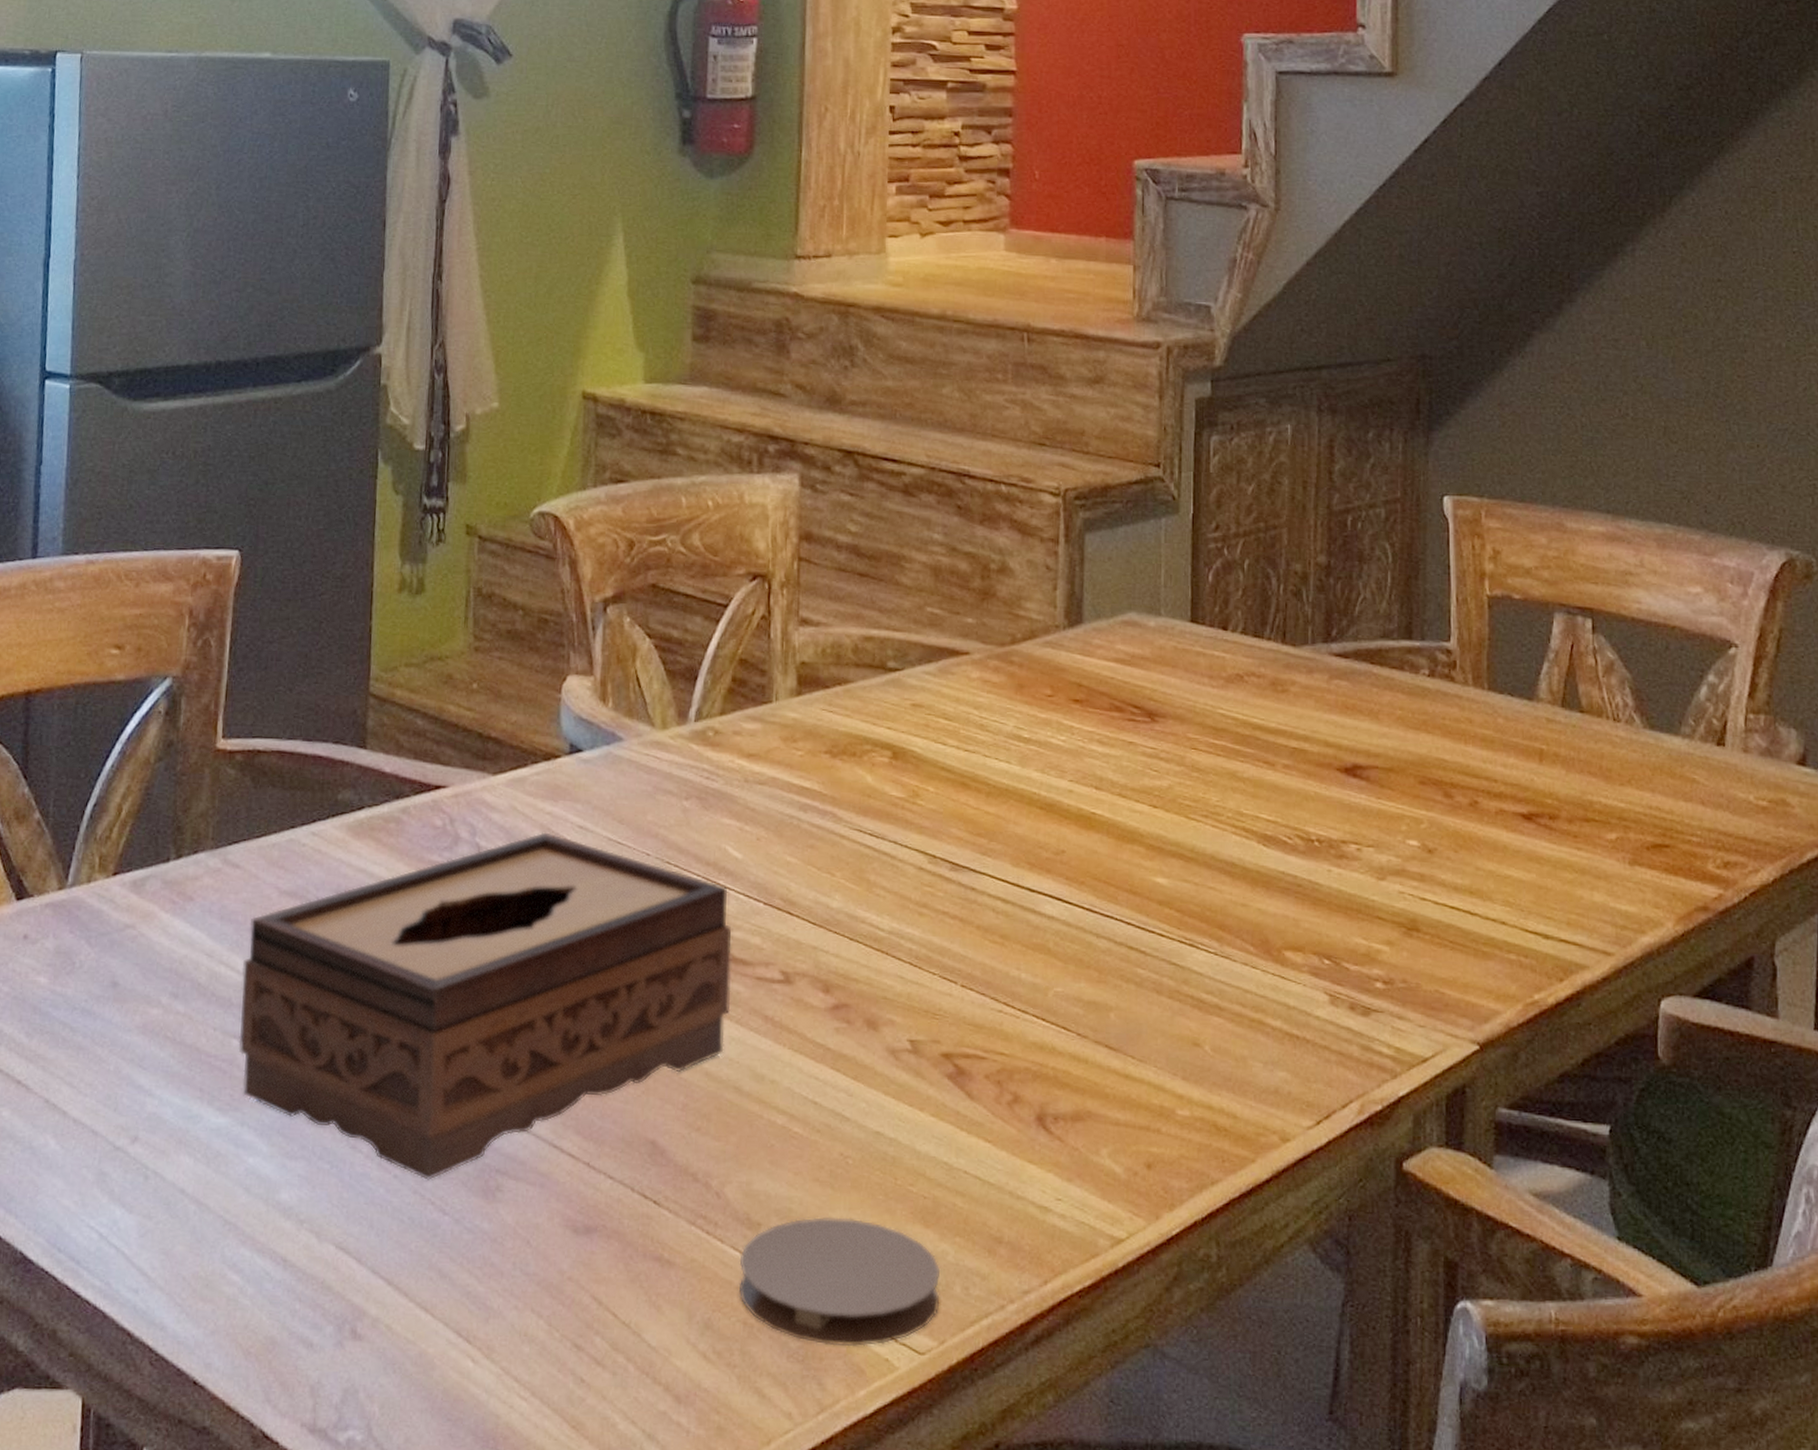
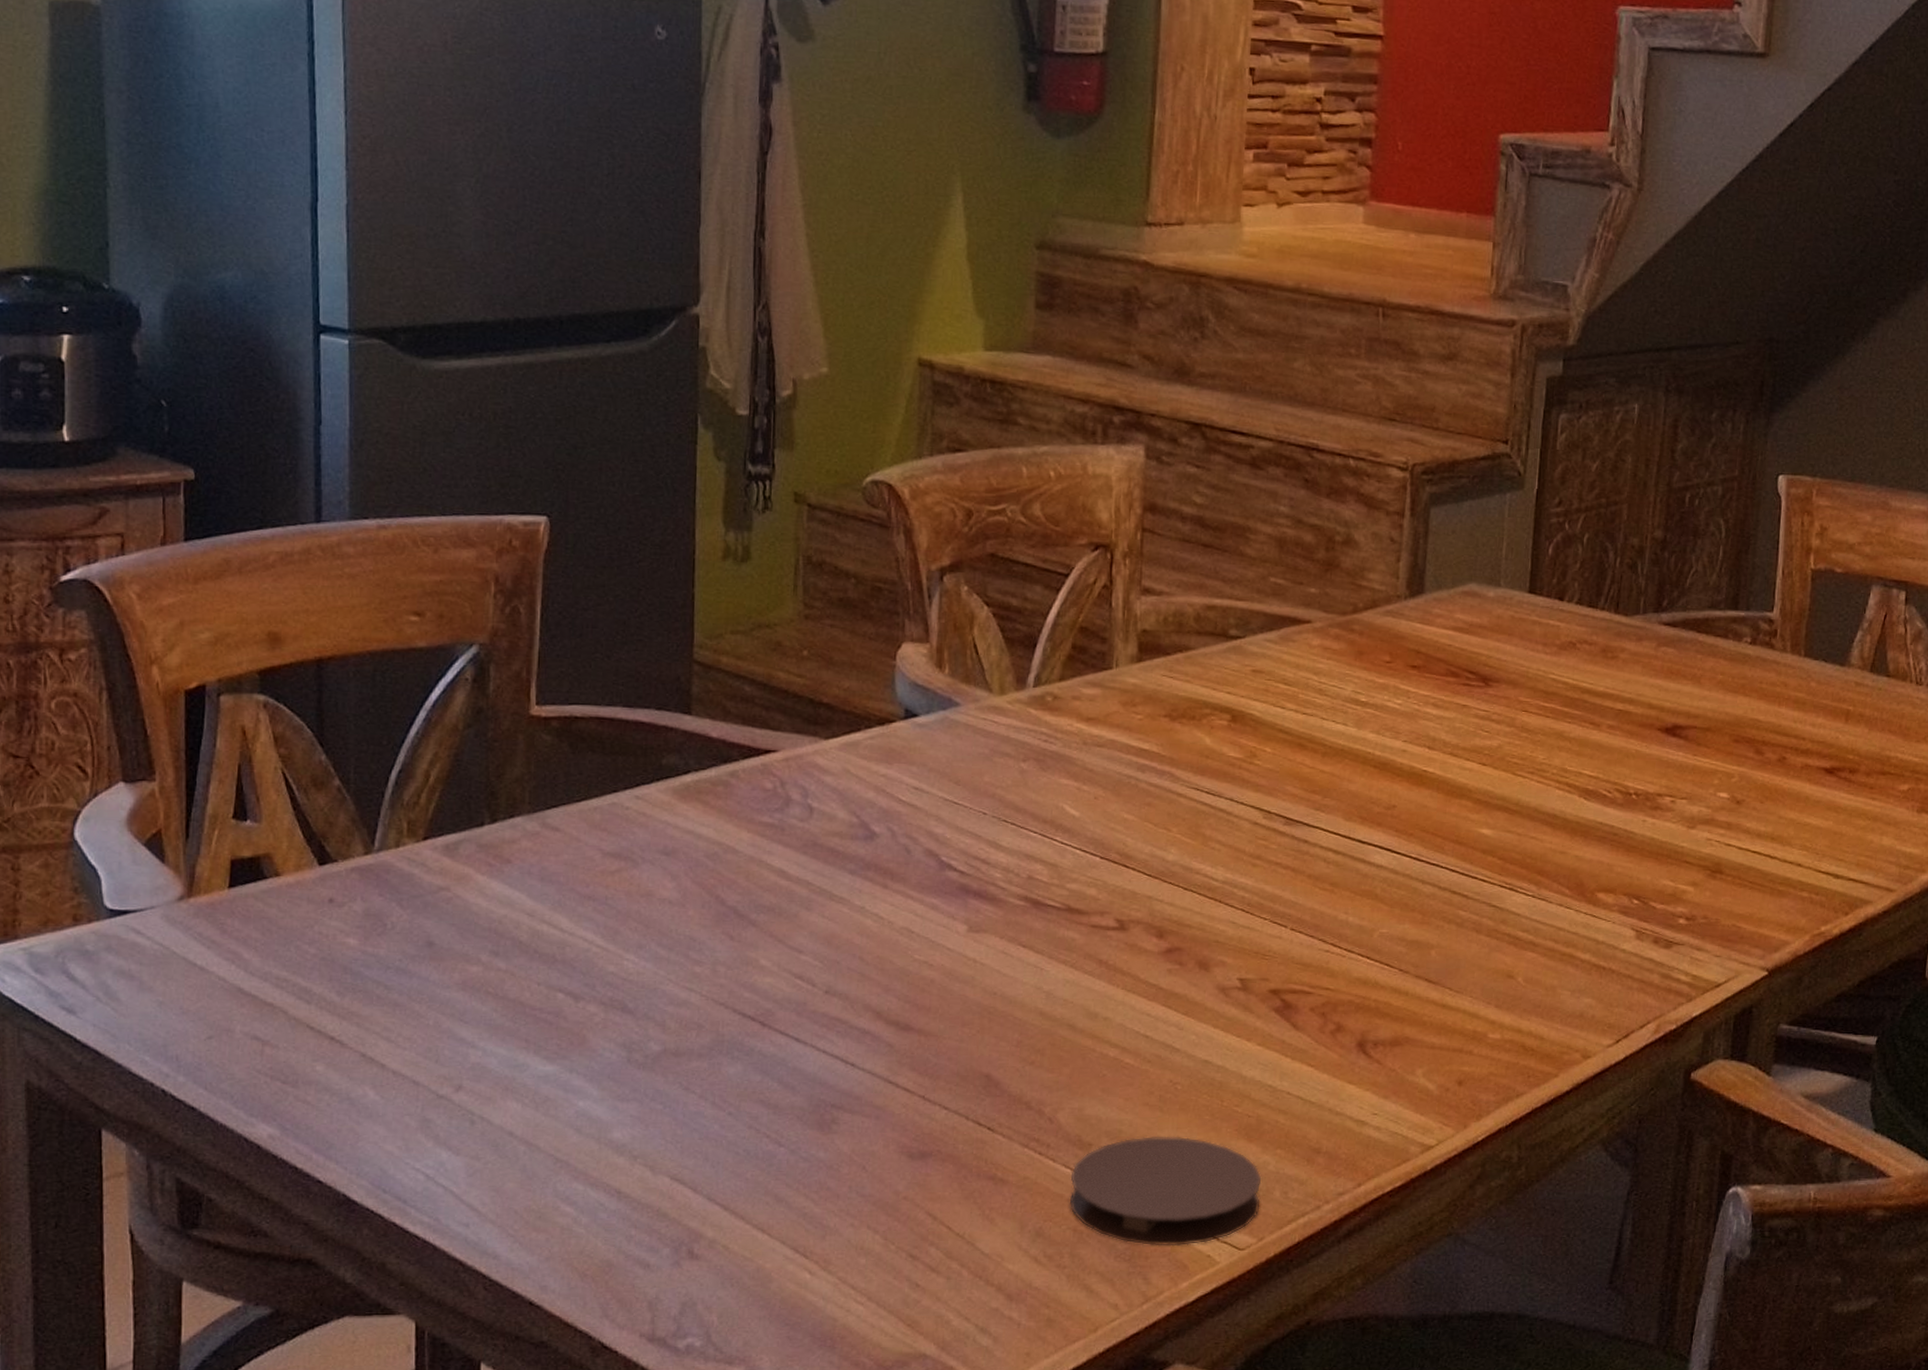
tissue box: present [239,832,732,1181] -> none [564,793,1068,1116]

